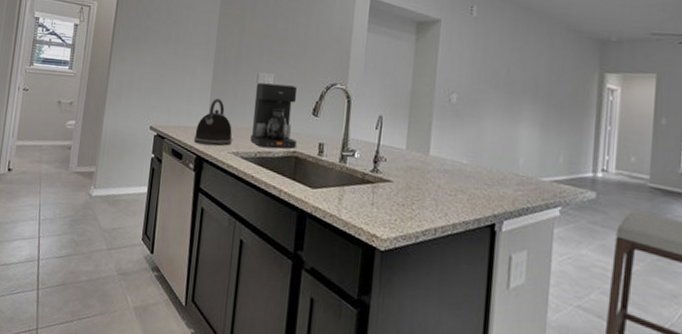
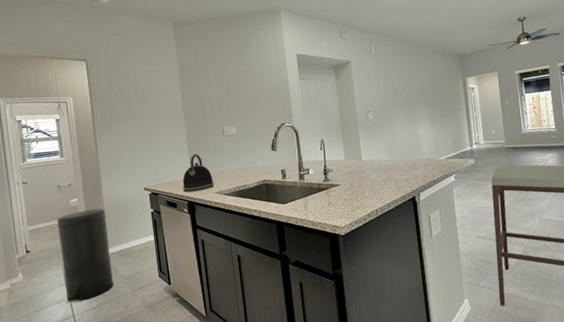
pedal bin: none [34,136,101,245] -> present [57,208,114,304]
coffee maker: present [250,82,298,149] -> none [223,131,265,184]

